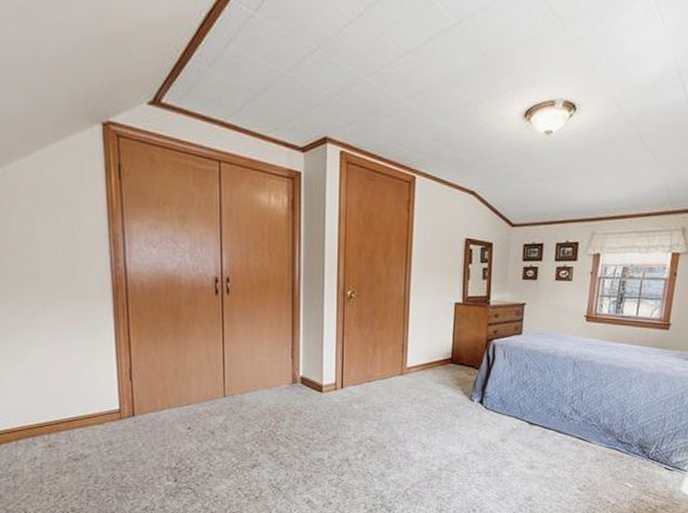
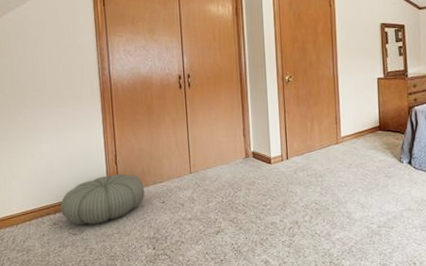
pouf: none [57,391,167,449] -> present [60,173,145,225]

